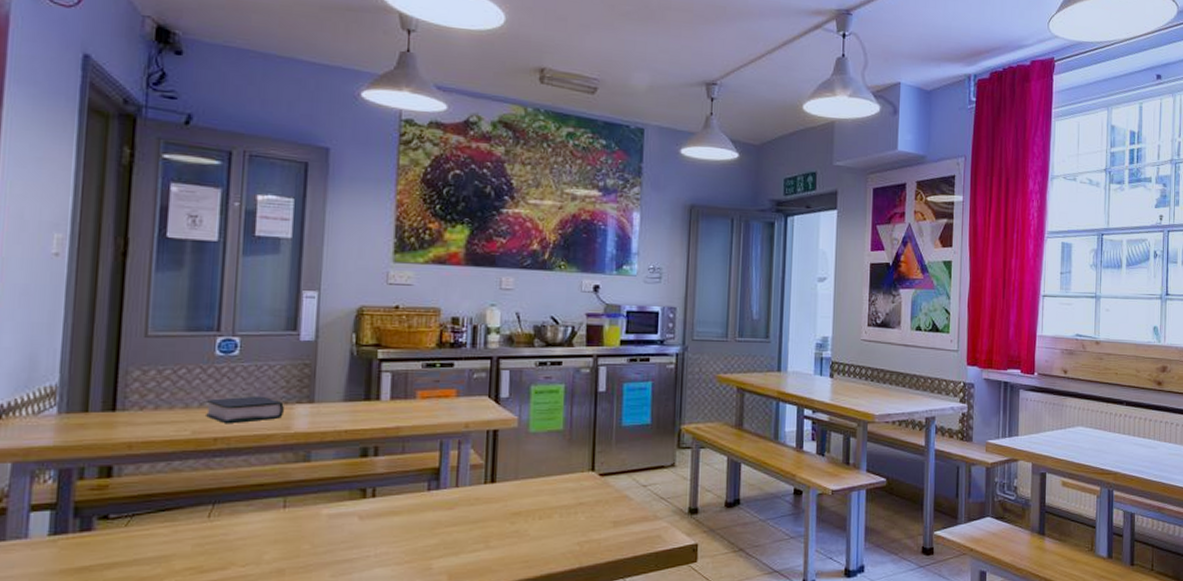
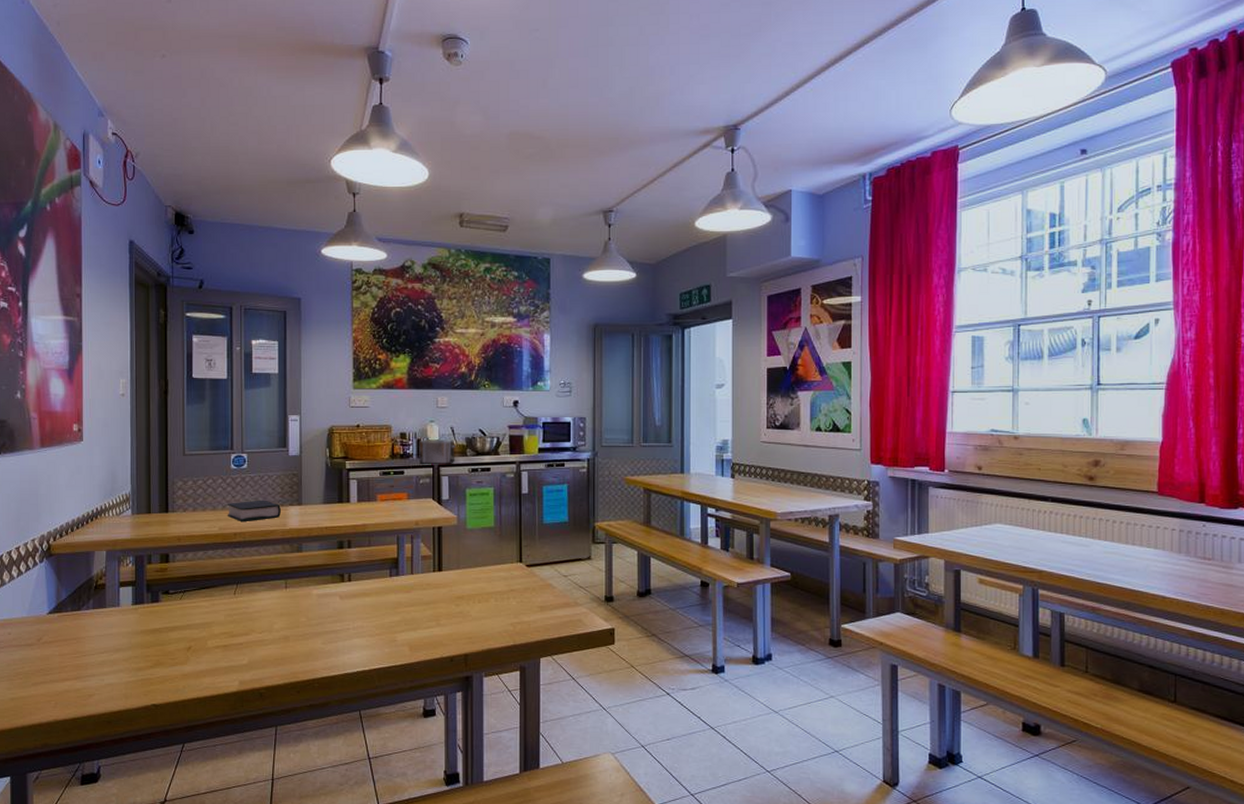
toaster: none [474,326,521,357] -> present [419,439,455,465]

